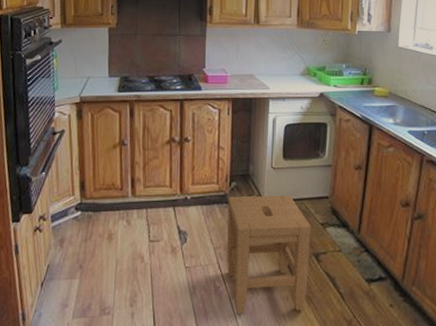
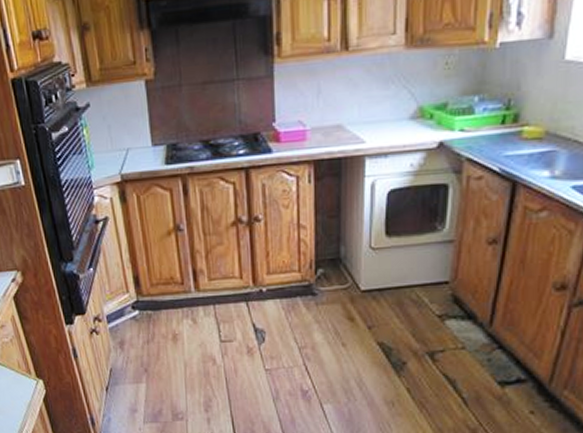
stool: present [226,195,312,315] -> none [313,282,425,422]

